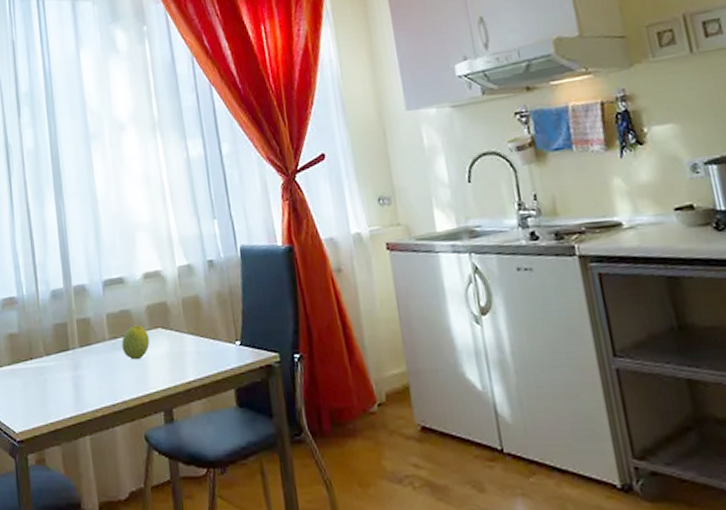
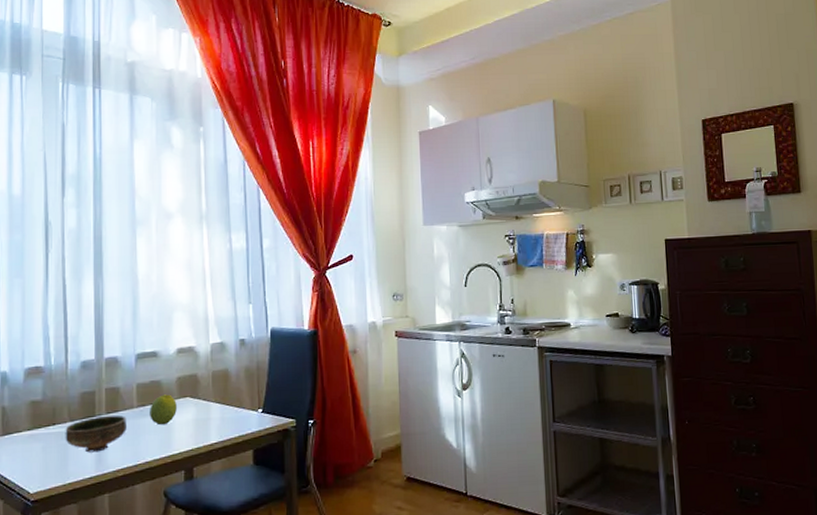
bowl: none [42,348,101,390] -> present [65,414,127,453]

